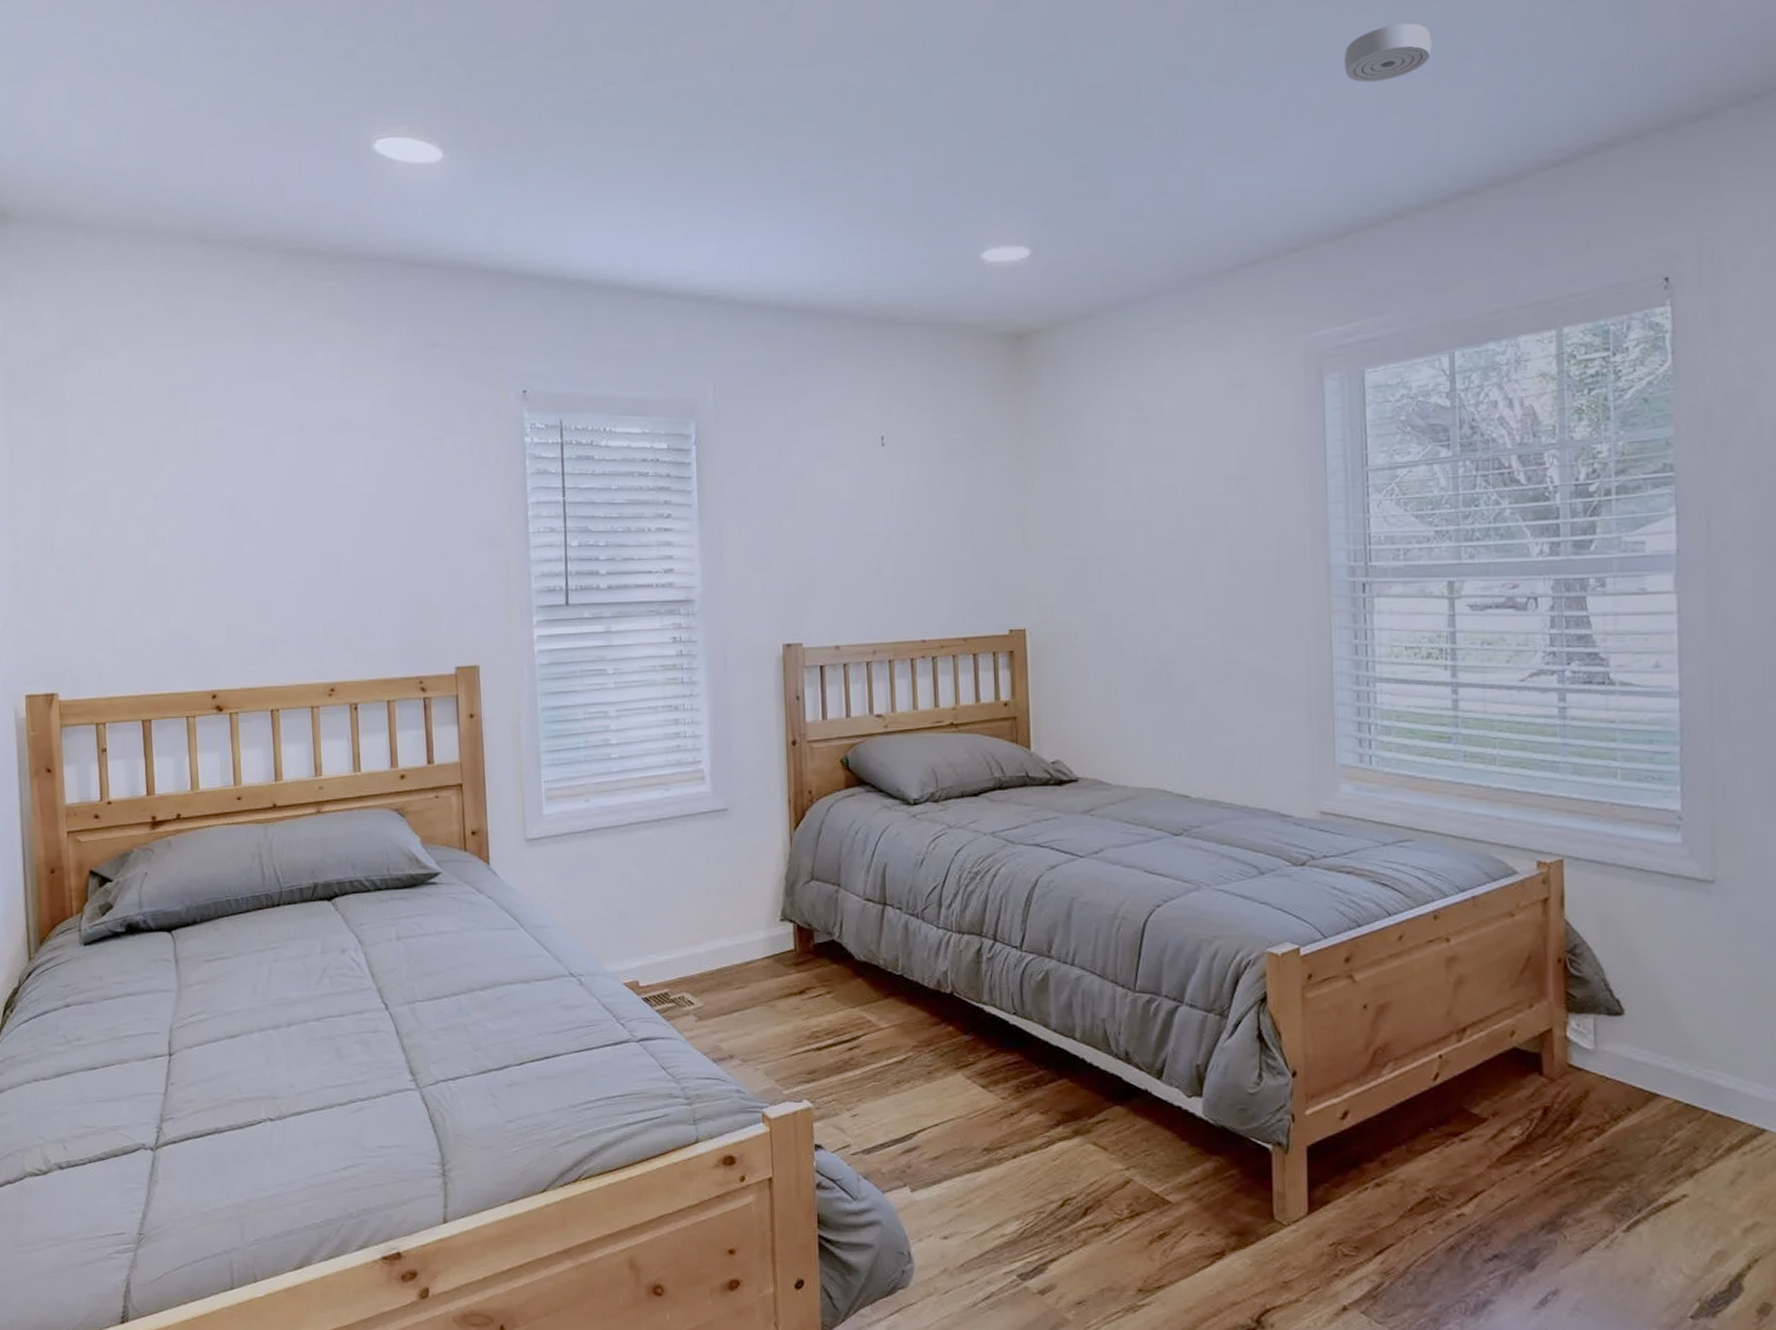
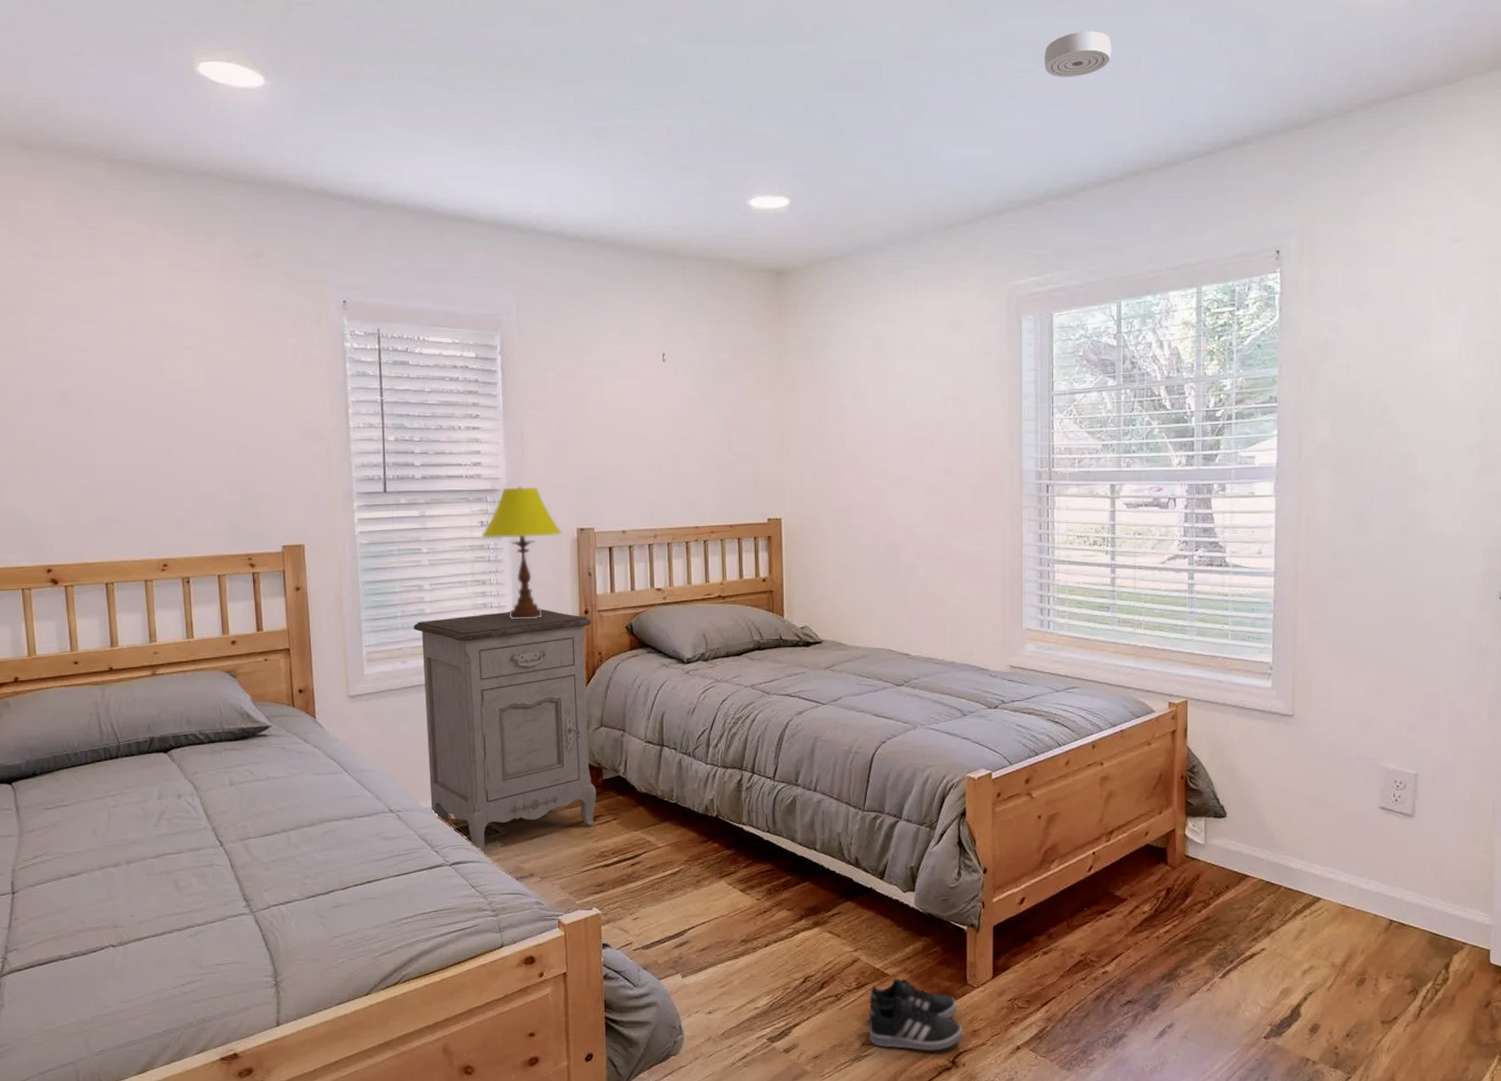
nightstand: none [598,739,807,1027] -> present [414,609,597,852]
table lamp: none [673,596,766,752] -> present [481,487,563,620]
shoe: none [1146,1208,1270,1306] -> present [868,978,963,1051]

